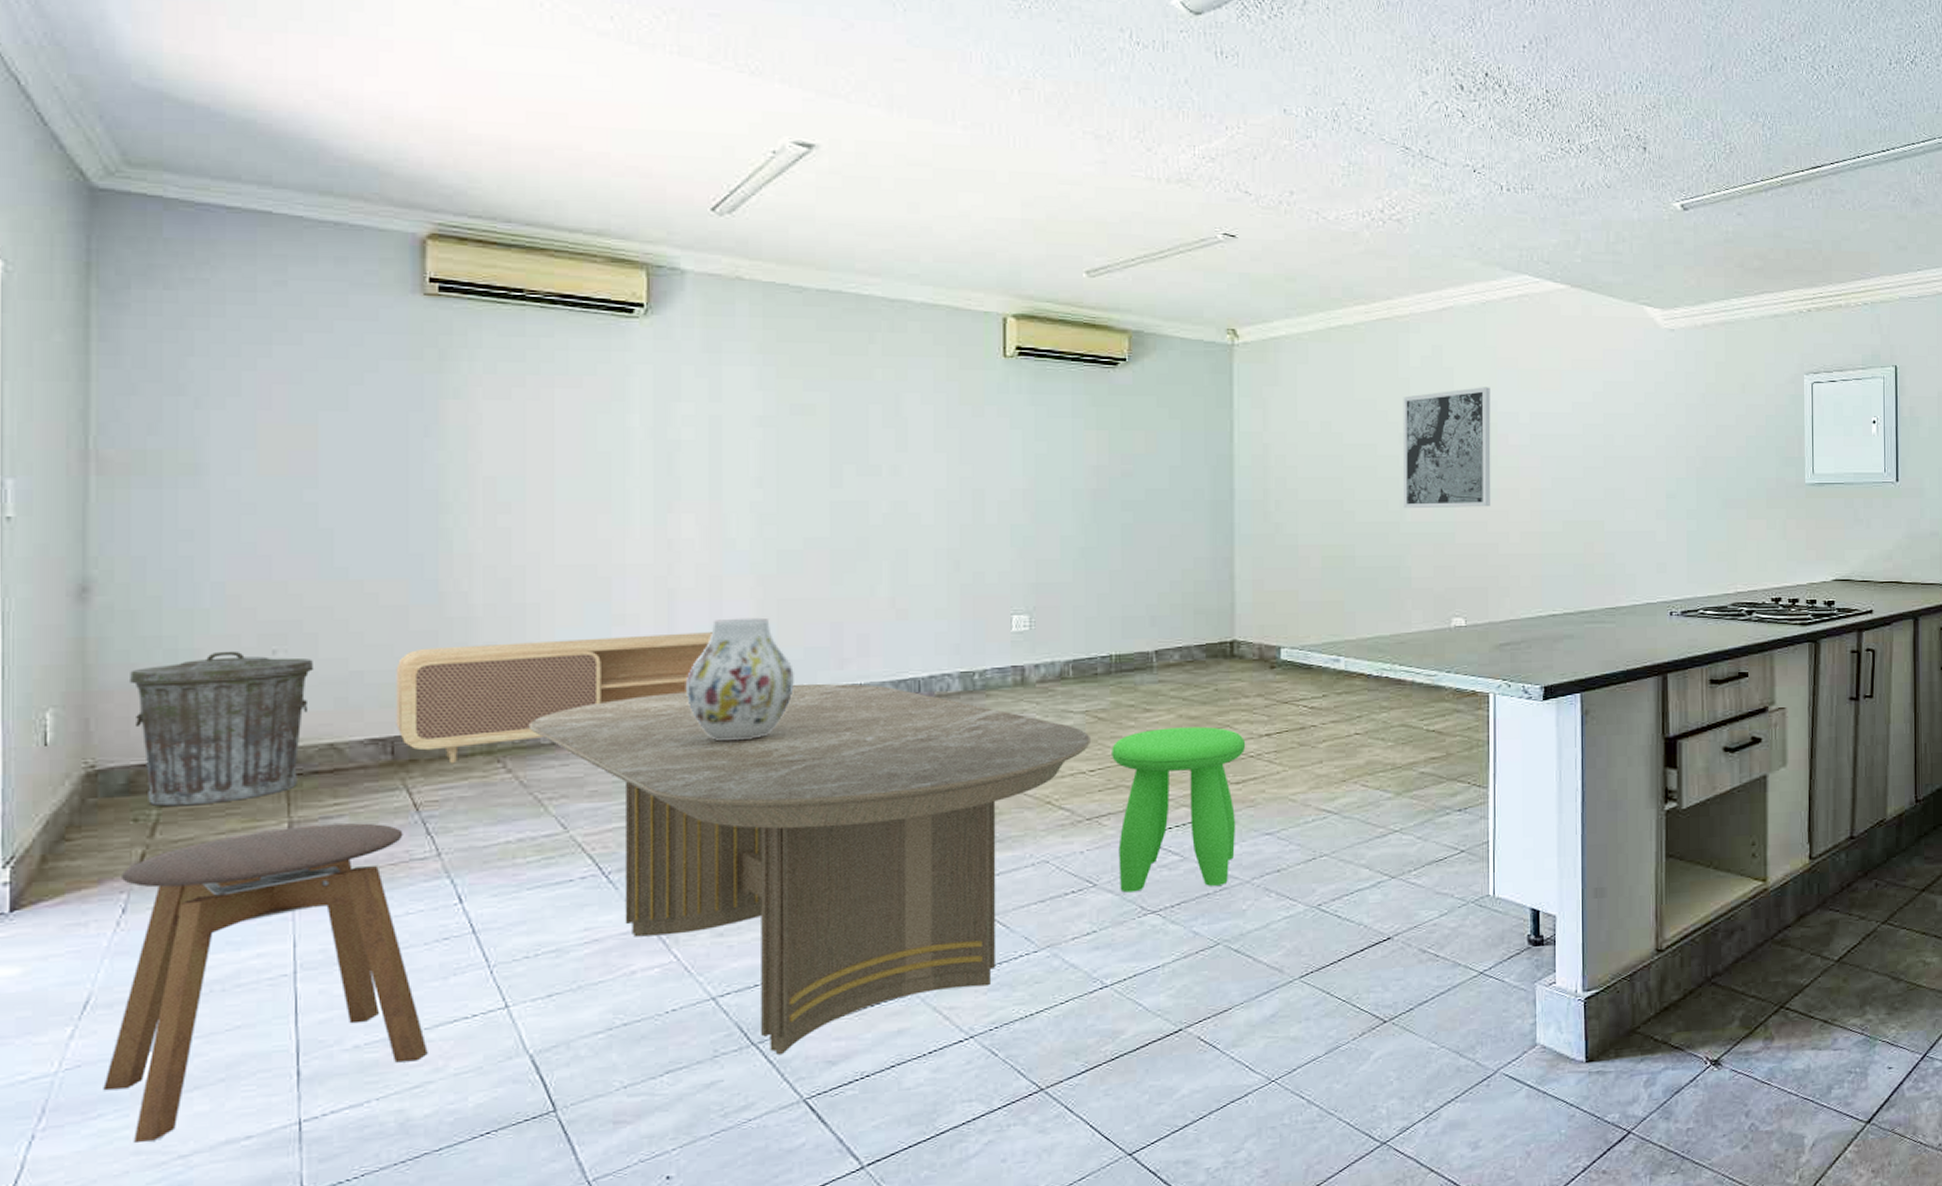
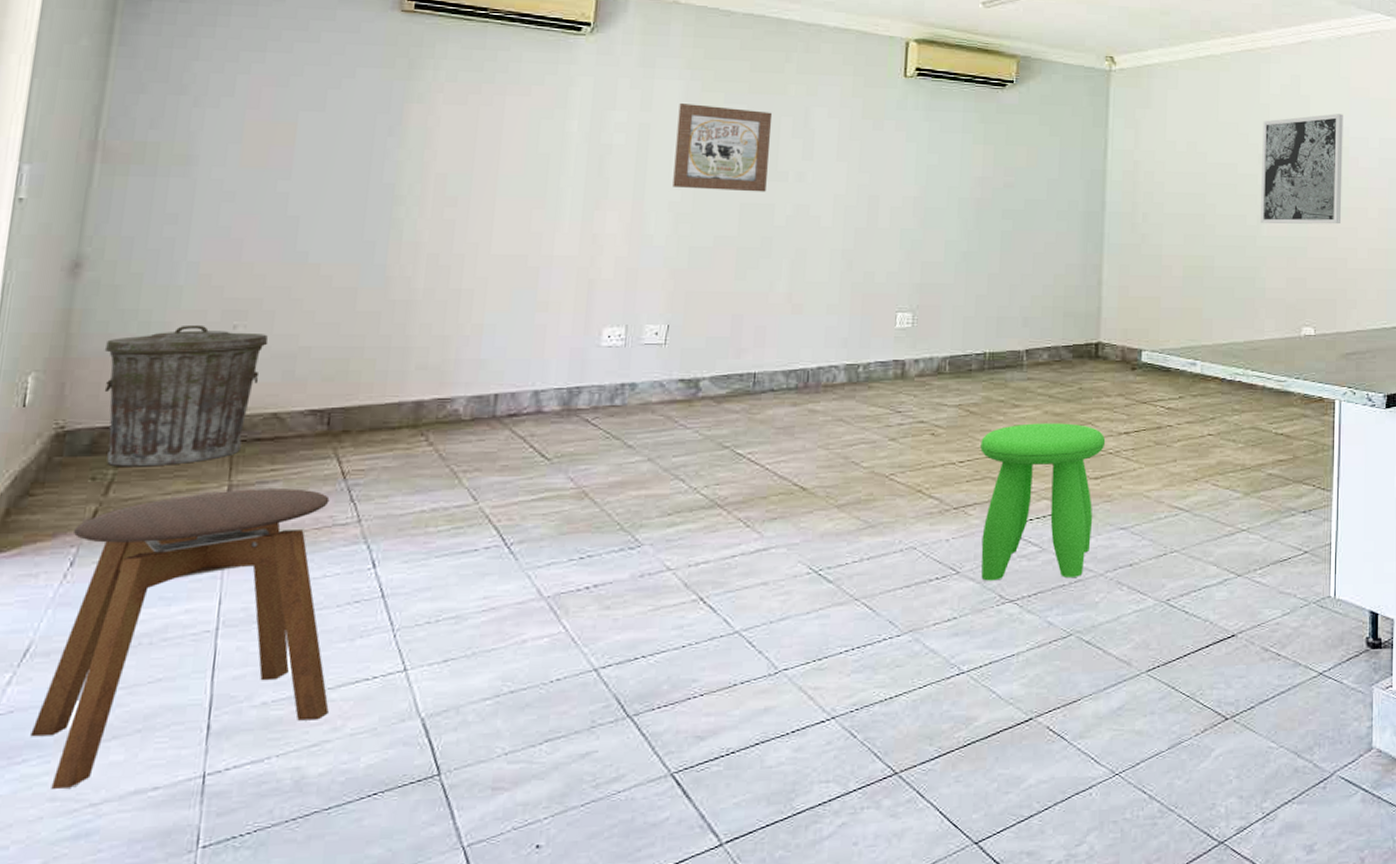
tv stand: present [396,632,712,764] -> none [334,320,625,436]
dining table: present [528,683,1092,1056] -> none [452,371,963,729]
vase: present [685,617,795,741] -> none [596,308,697,423]
wall art: none [753,392,859,489] -> present [673,103,773,192]

